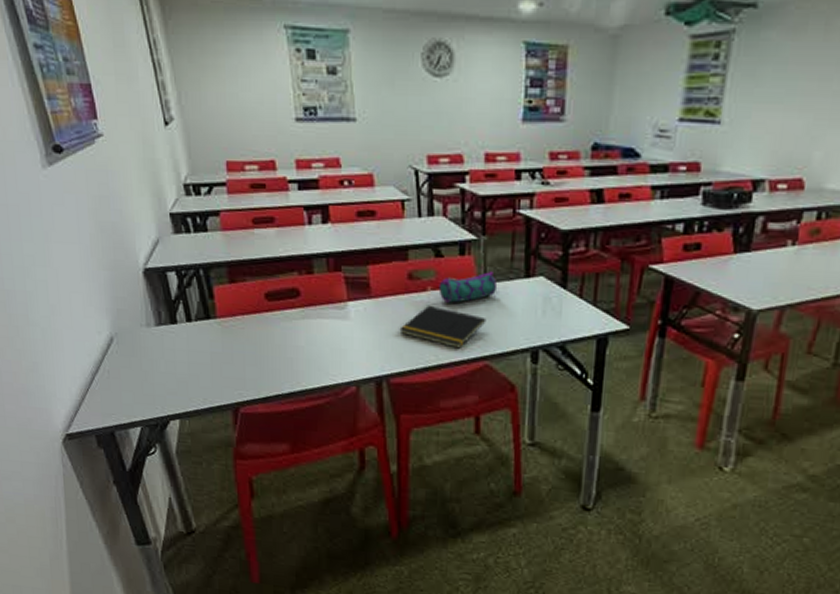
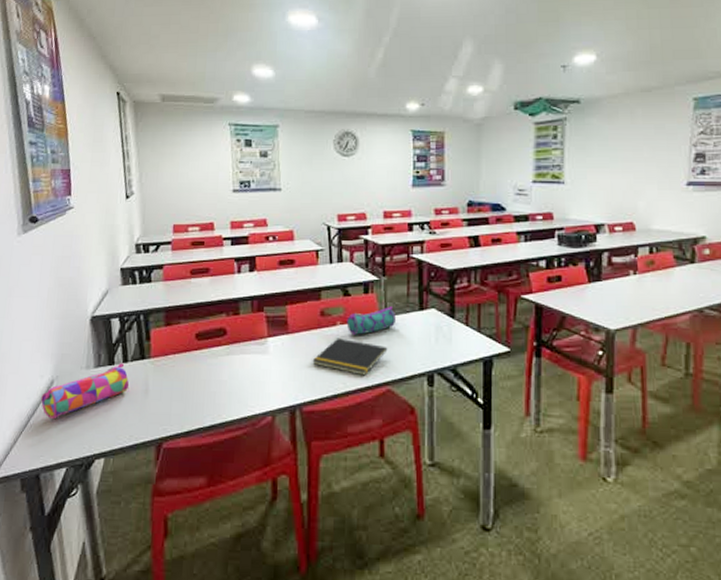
pencil case: none [103,322,196,378] -> present [41,363,129,420]

